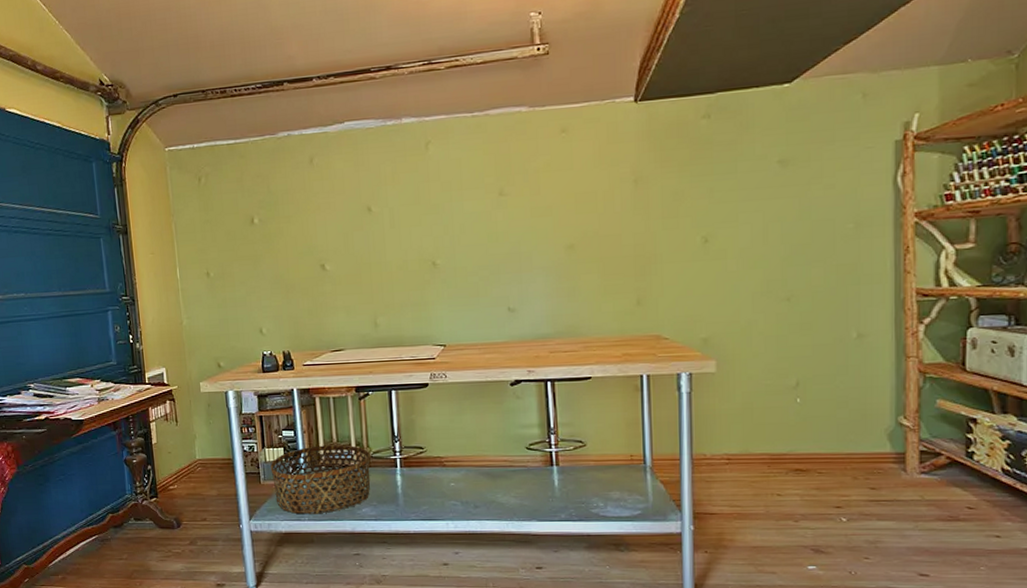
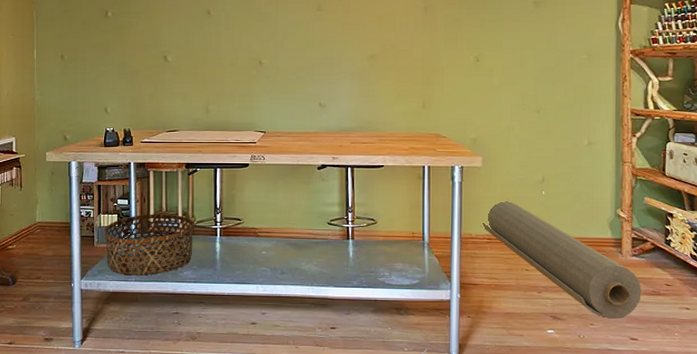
fabric roll: none [716,410,934,551] -> present [480,199,642,319]

